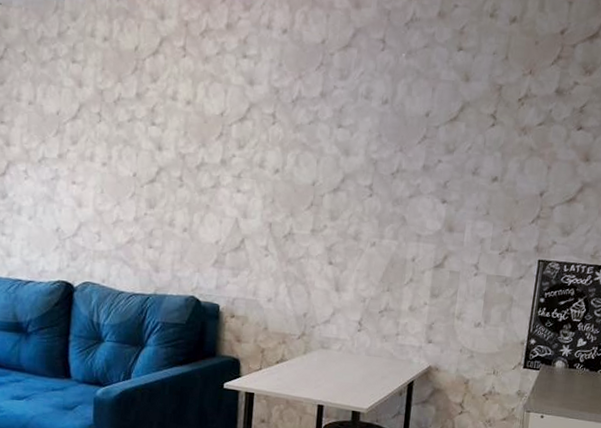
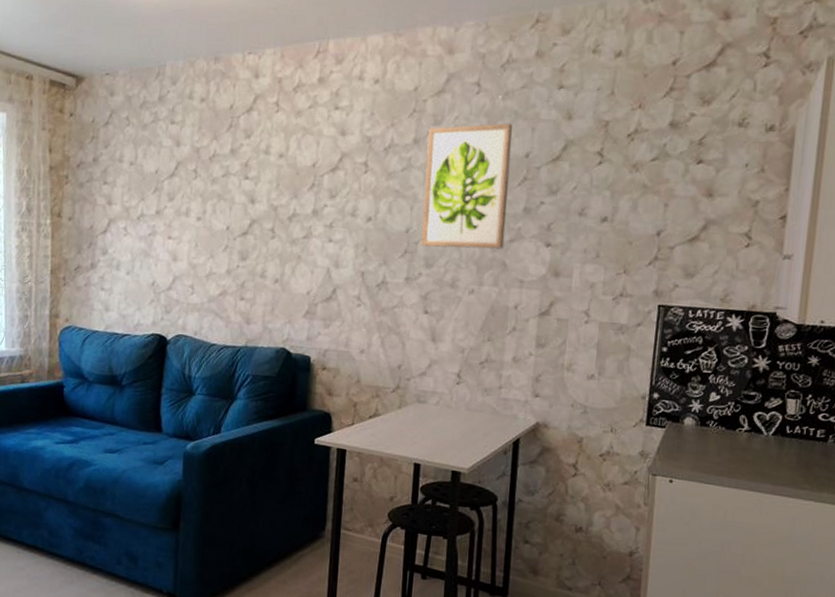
wall art: none [327,81,414,204] -> present [421,123,512,249]

